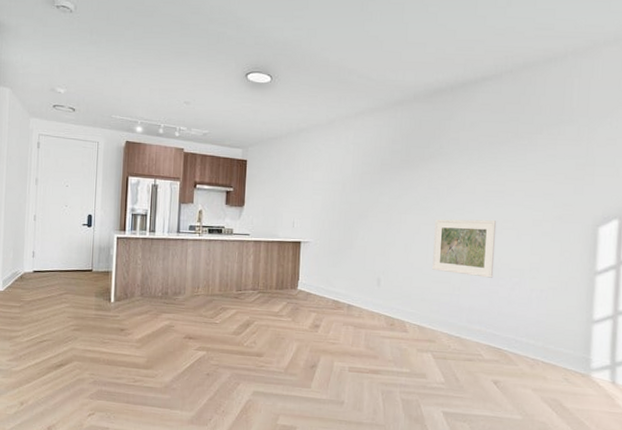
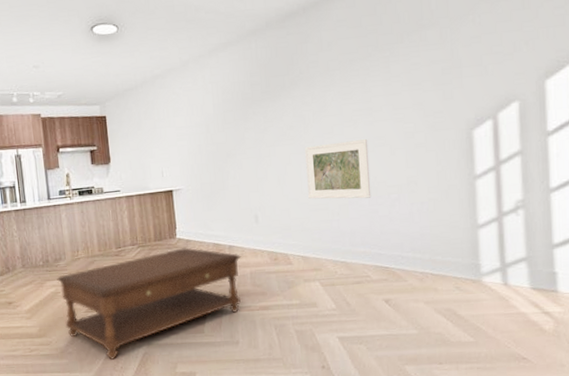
coffee table: none [173,300,359,402] -> present [57,247,242,360]

